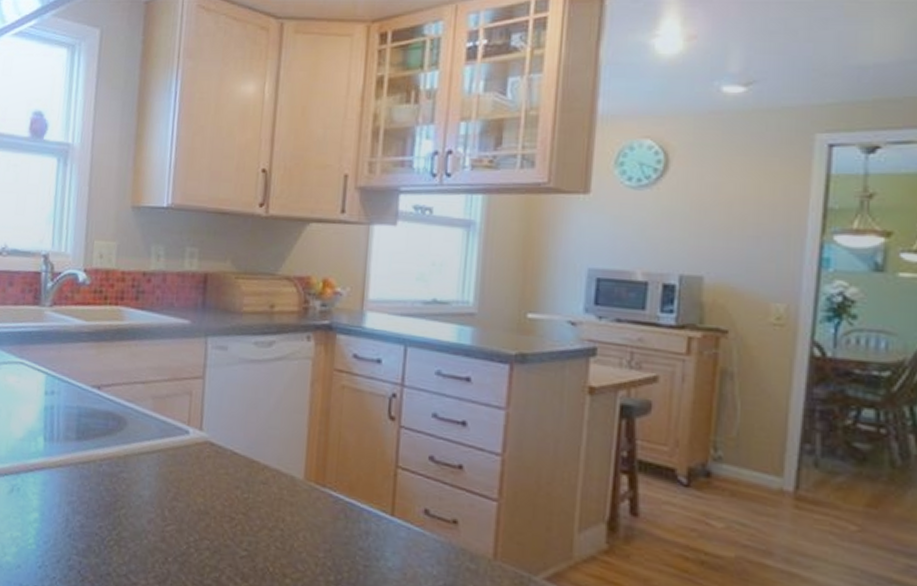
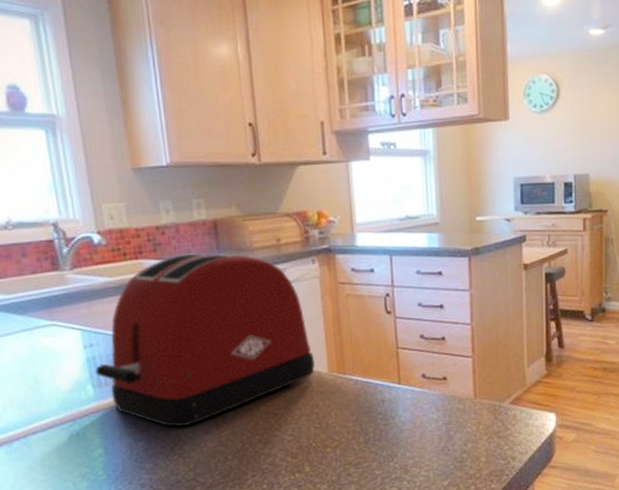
toaster: none [50,306,291,509] -> present [95,253,315,428]

